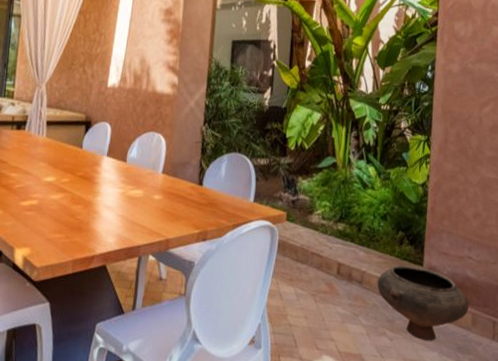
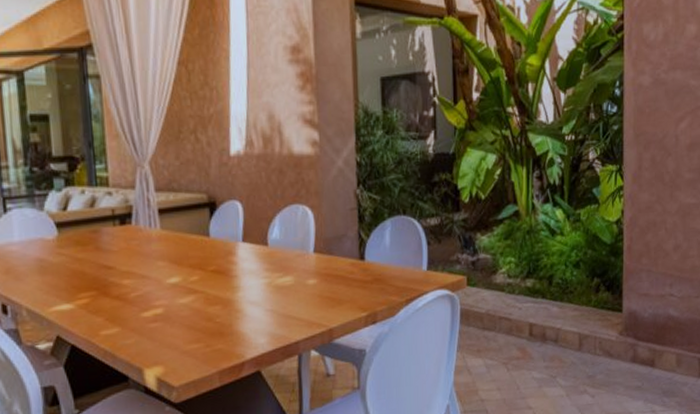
ceramic pot: present [377,264,469,341] -> none [574,313,673,392]

